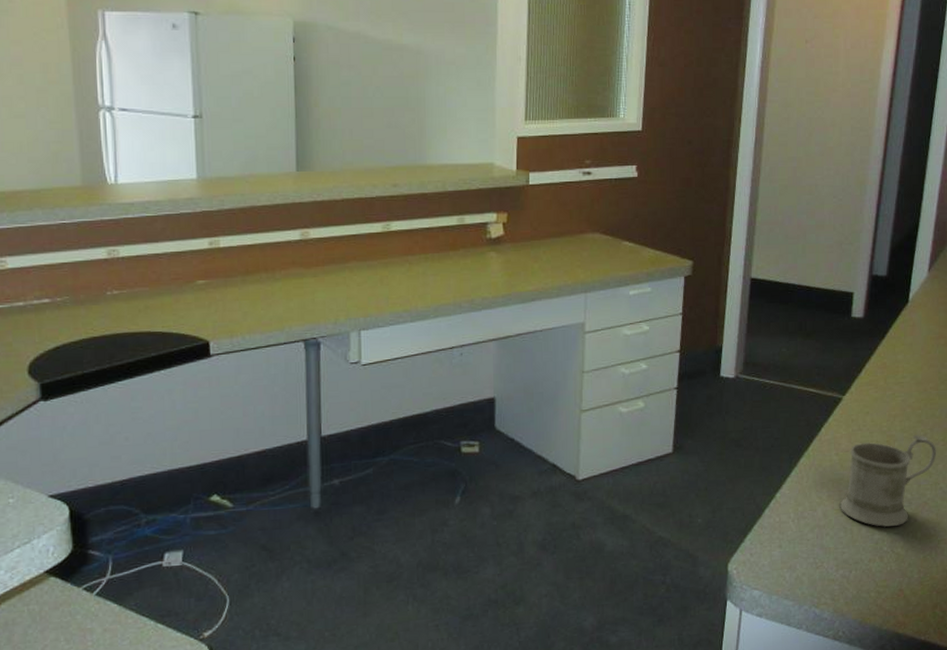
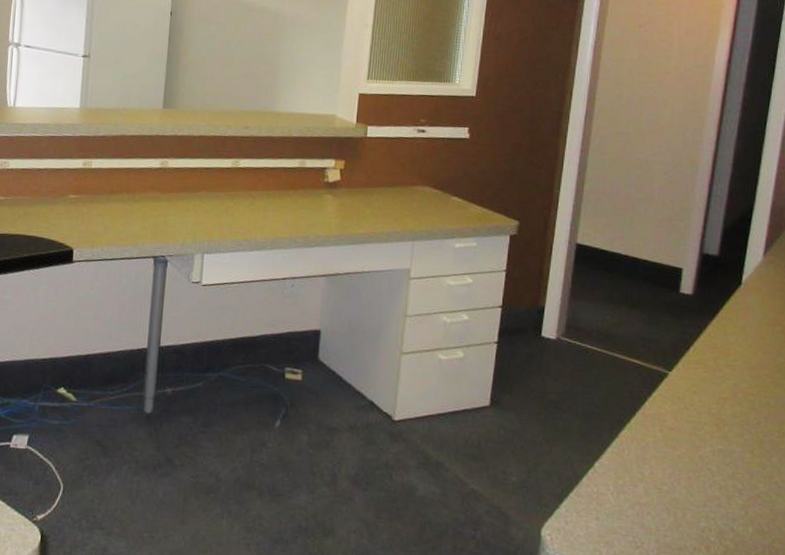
mug: present [840,435,937,527] -> none [663,422,772,516]

